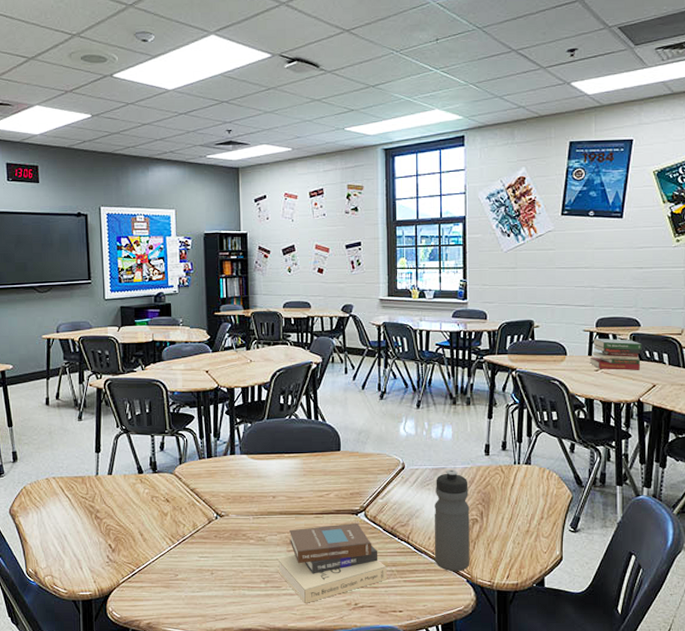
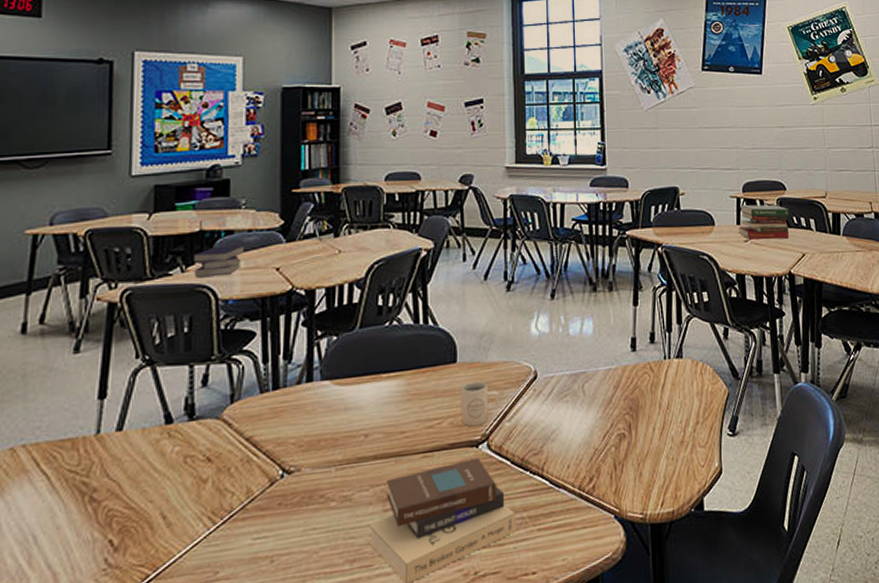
book: none [150,353,183,375] -> present [194,245,243,278]
mug: none [344,467,375,500] -> present [461,381,501,427]
water bottle: present [434,469,470,572] -> none [574,373,618,507]

